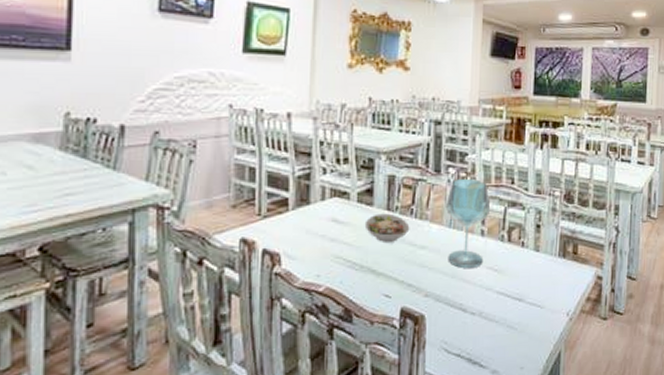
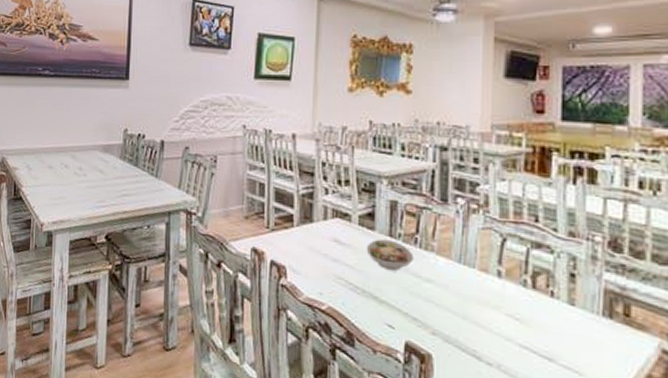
wine glass: present [446,179,491,268] -> none [455,211,509,312]

